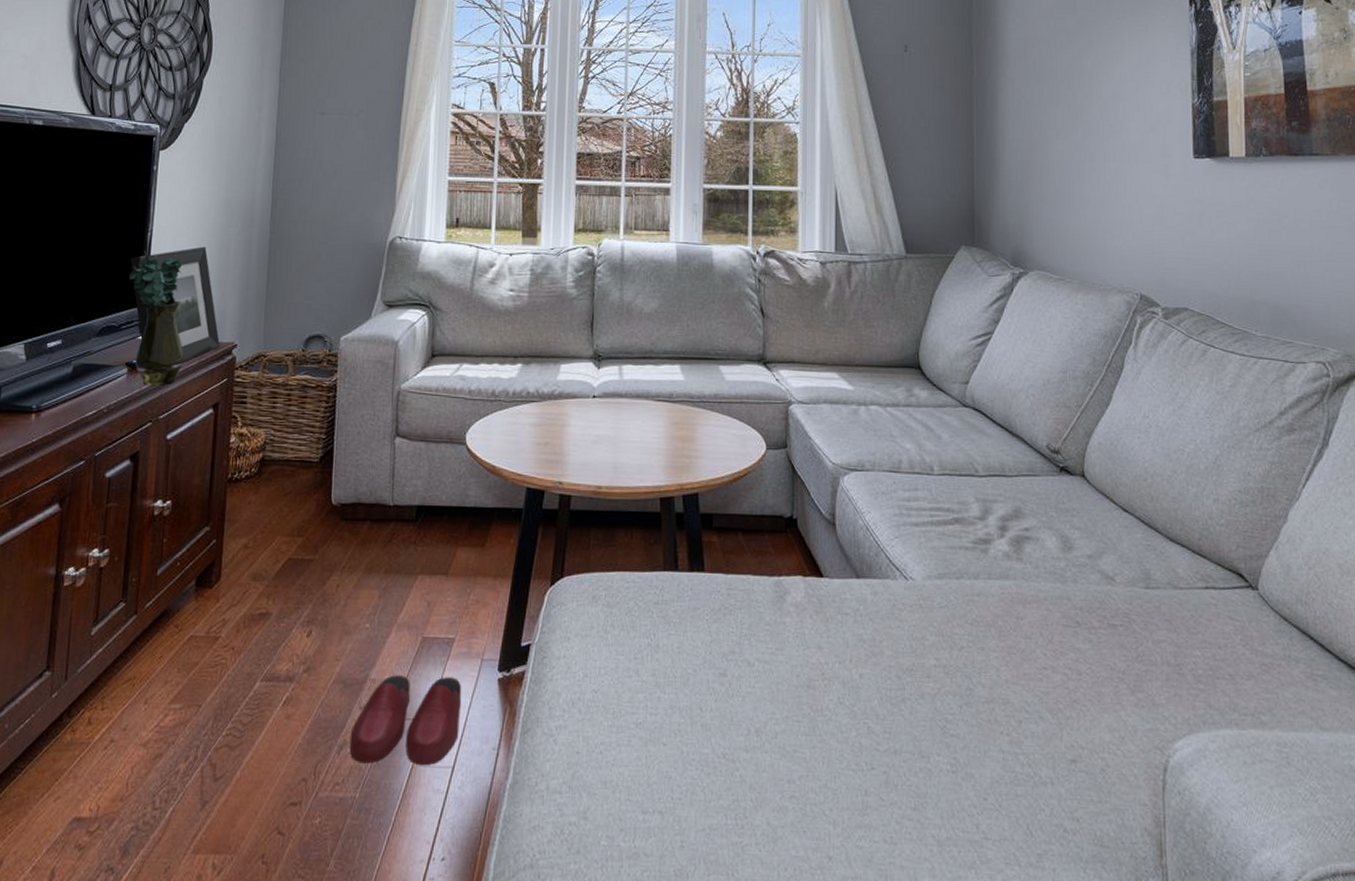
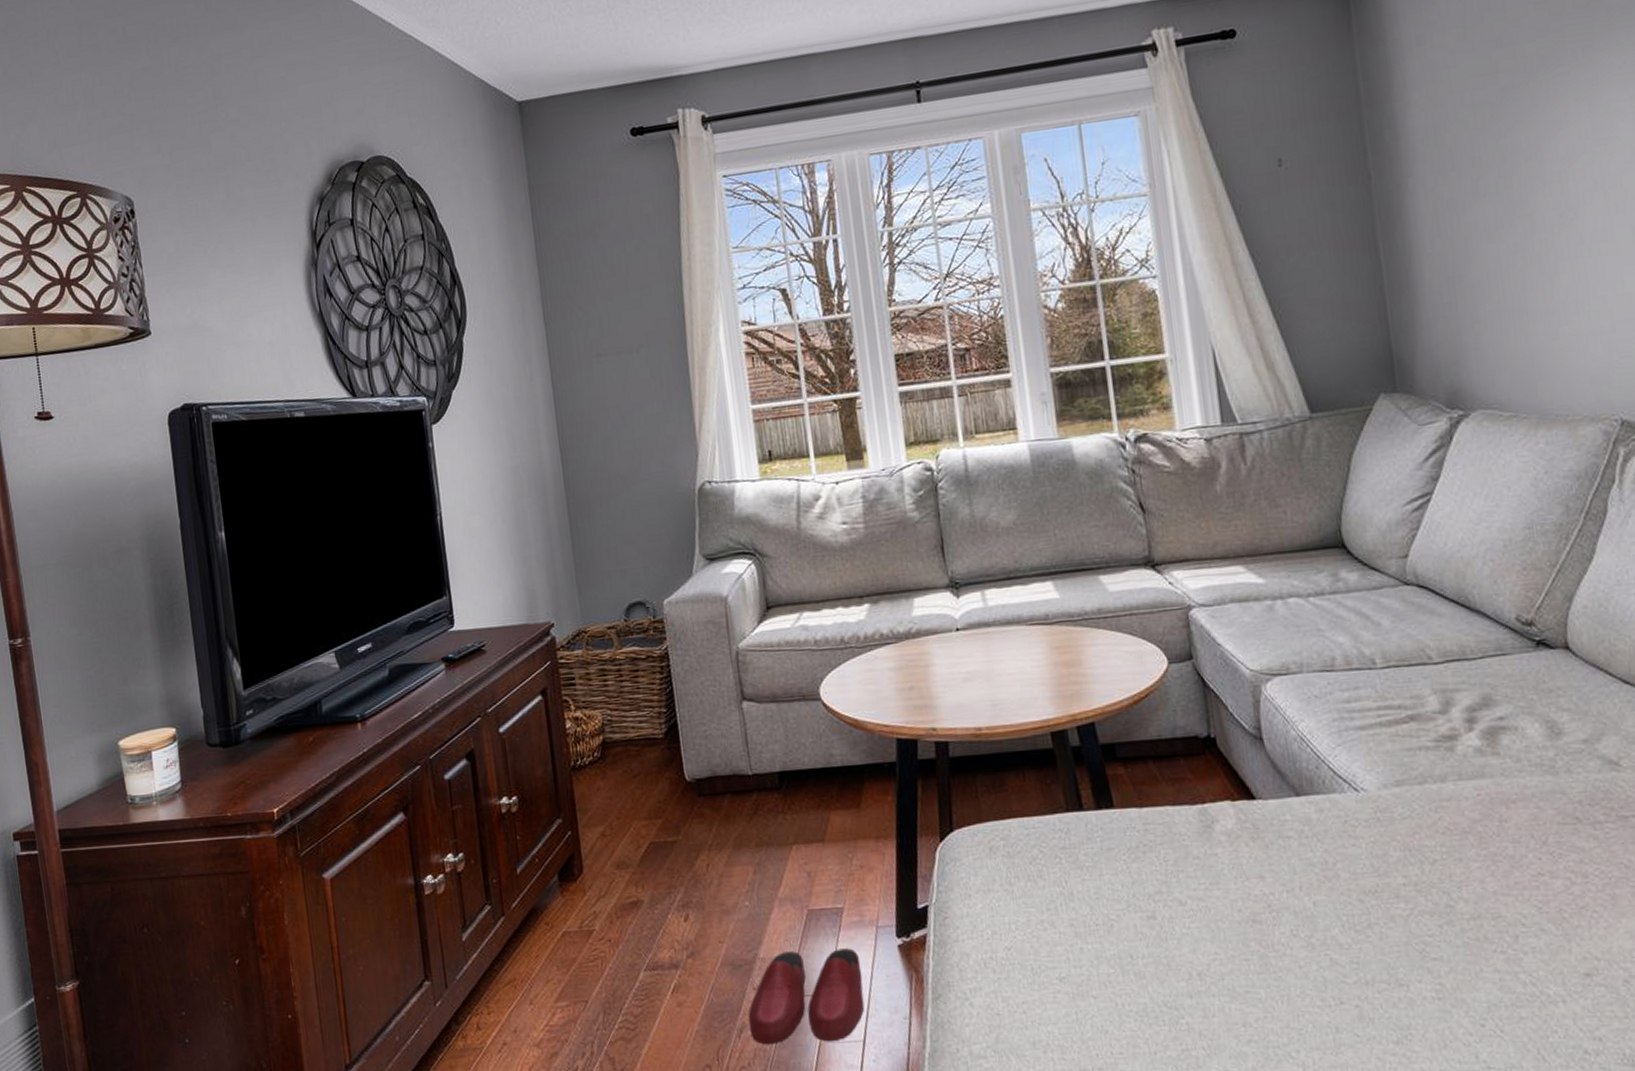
vase: present [128,250,184,385] -> none [426,534,501,679]
picture frame: present [130,246,221,362] -> none [424,523,537,650]

